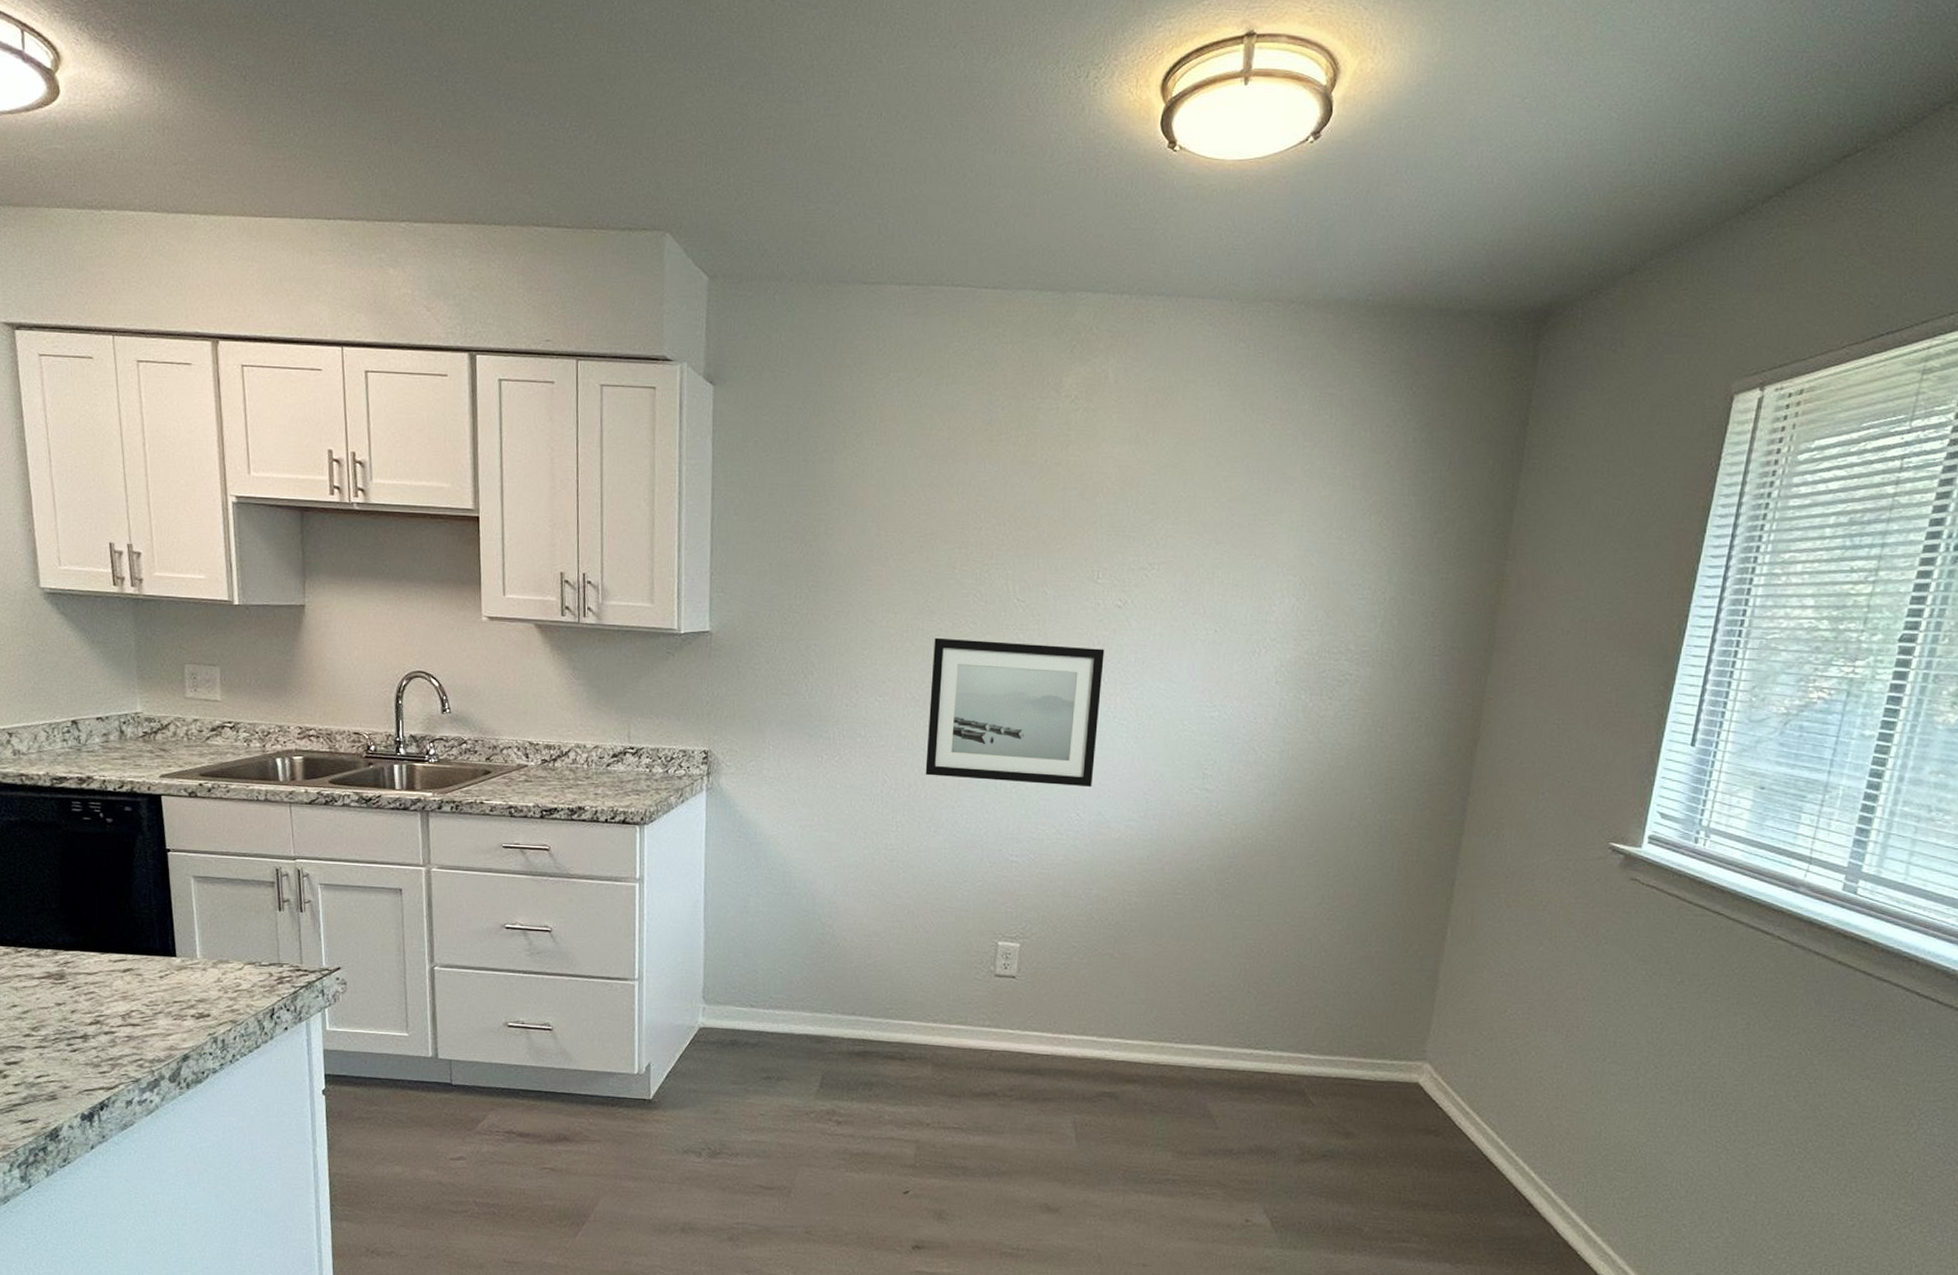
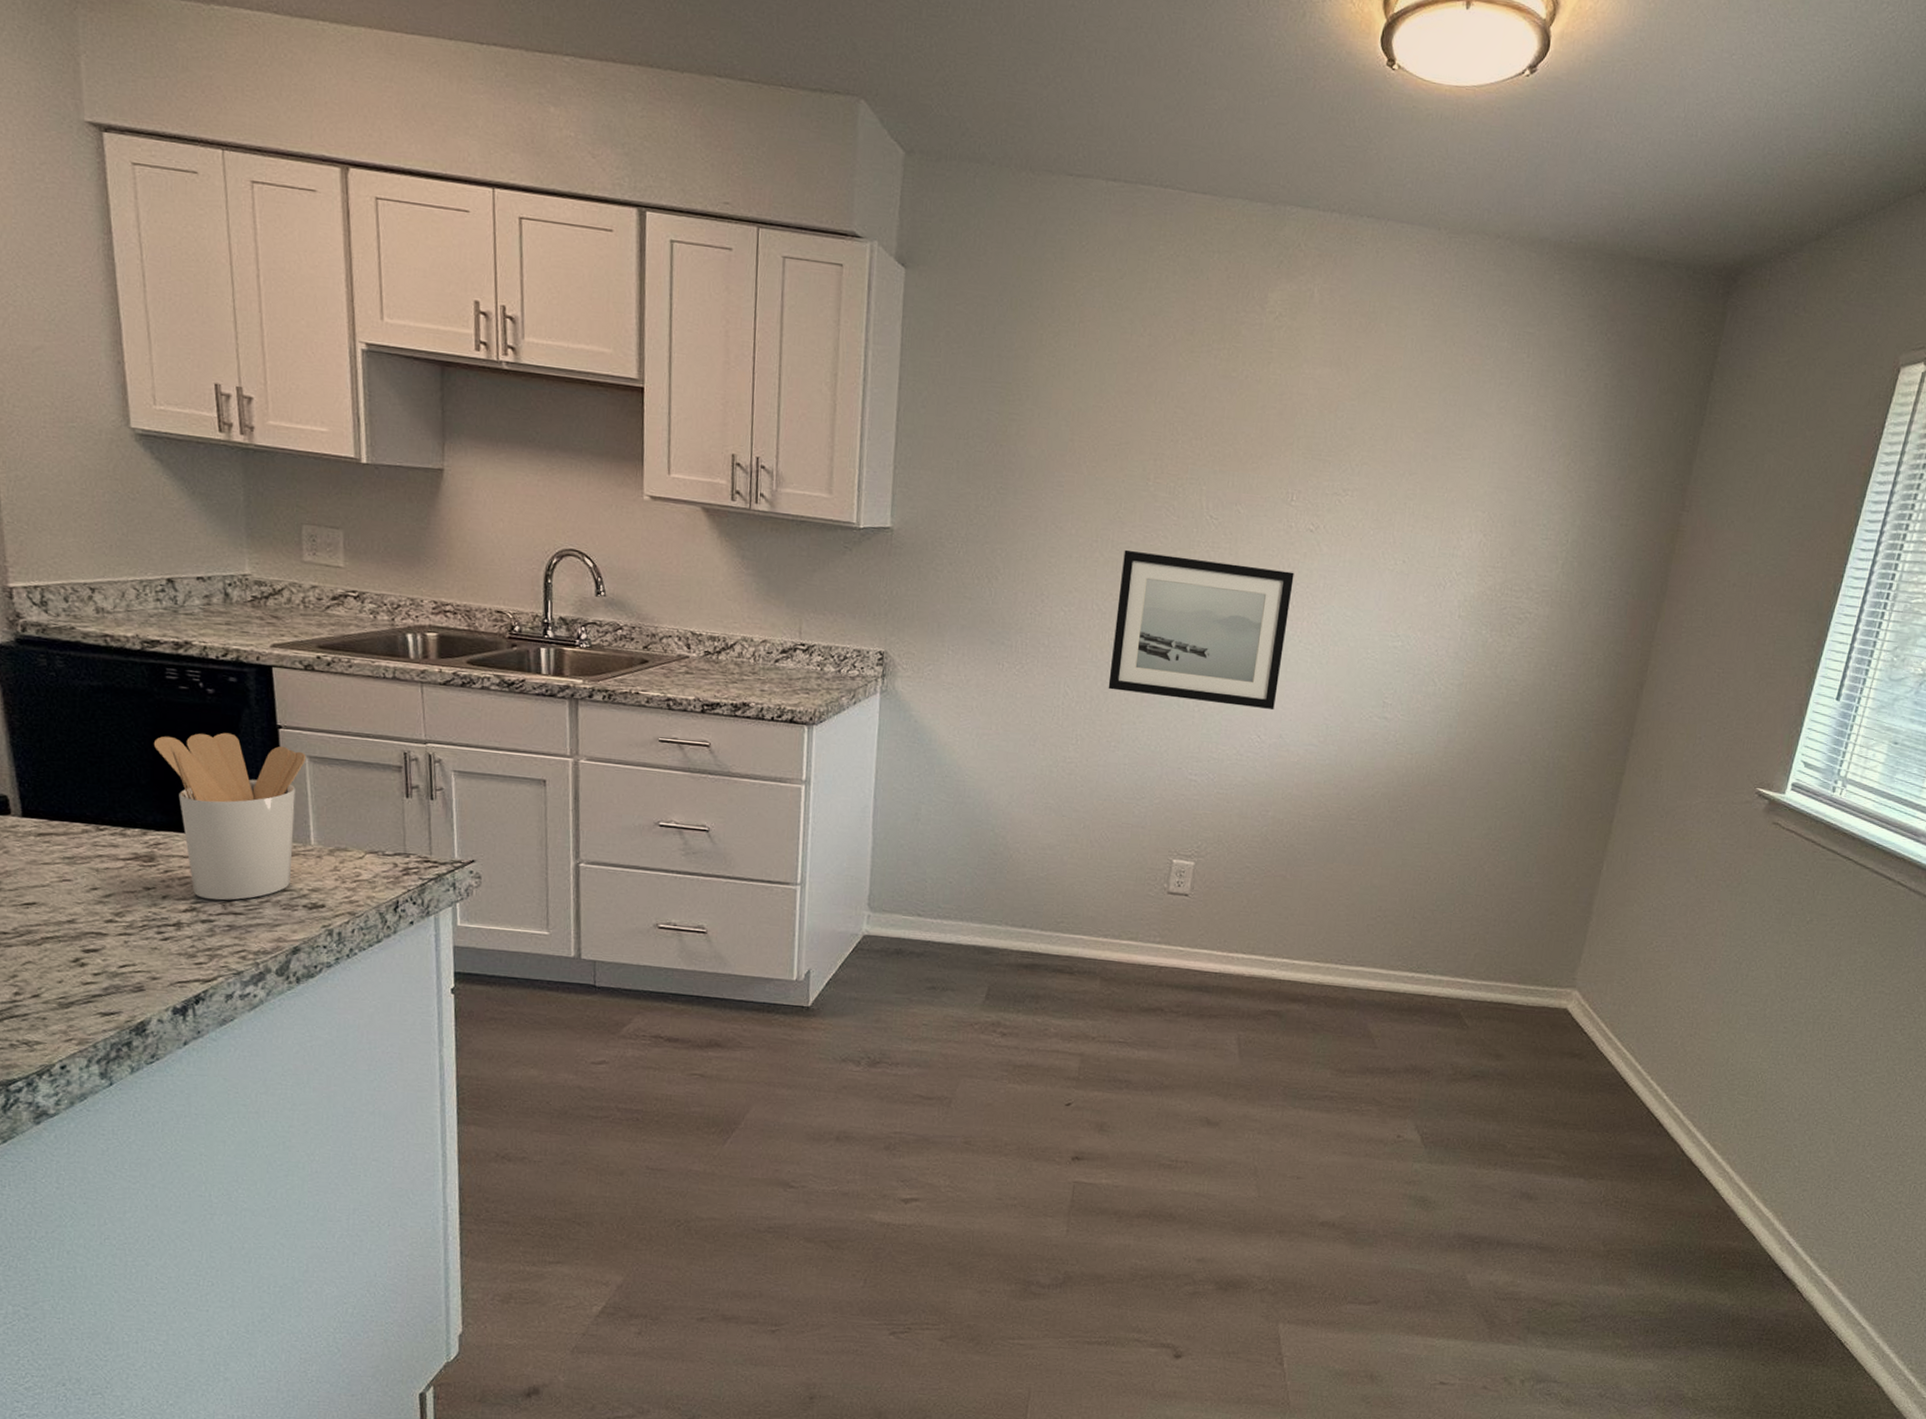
utensil holder: none [62,858,191,1013] -> present [153,732,305,901]

